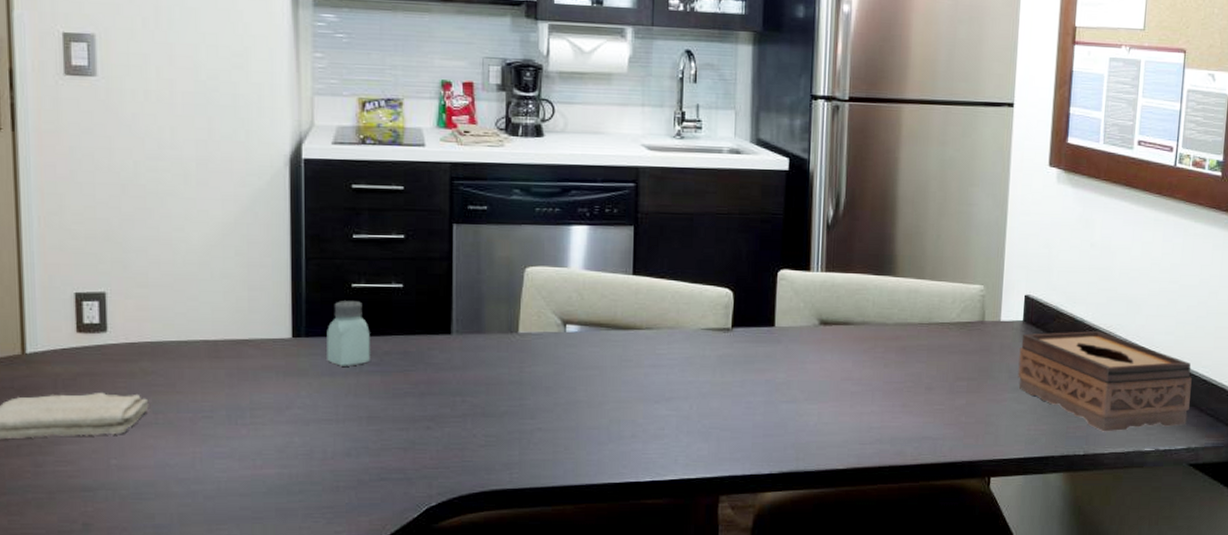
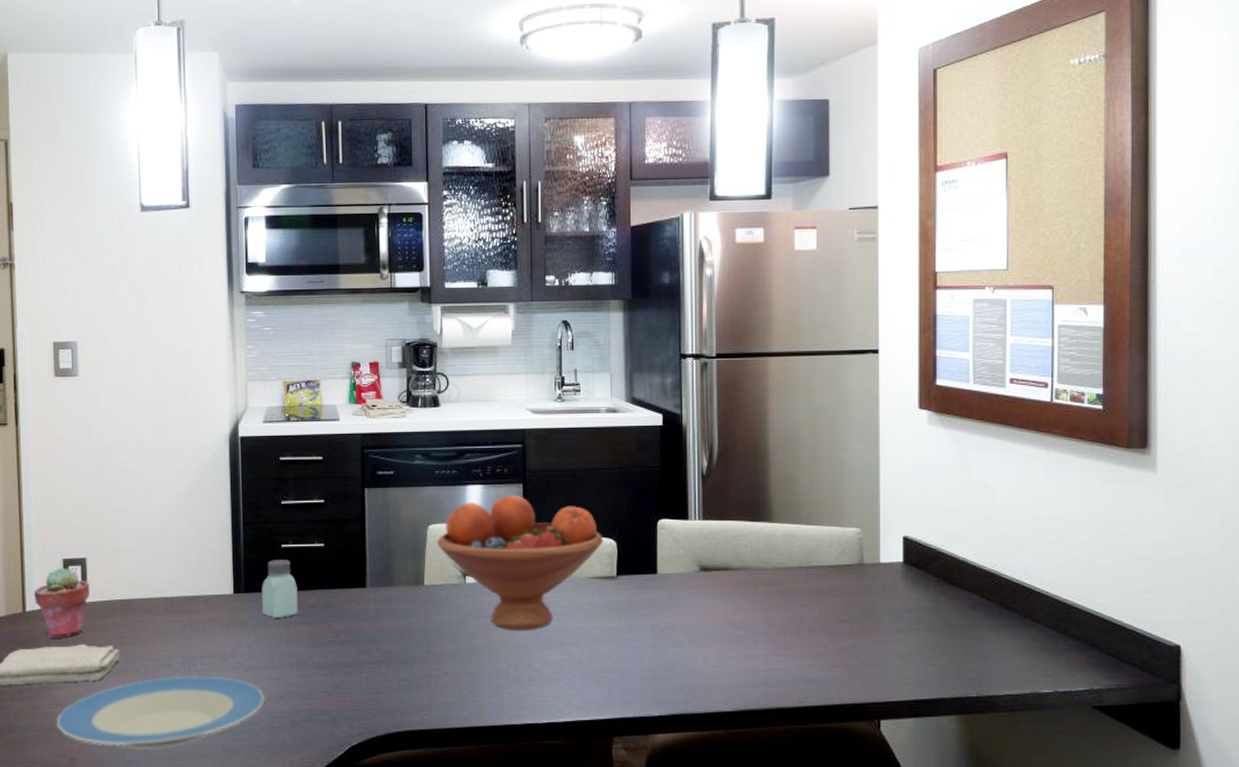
potted succulent: none [36,301,110,385] -> present [33,566,90,638]
plate: none [66,429,329,511] -> present [57,676,266,749]
fruit bowl: none [535,237,719,384] -> present [437,495,603,630]
tissue box: present [1018,331,1192,432] -> none [902,571,1088,674]

